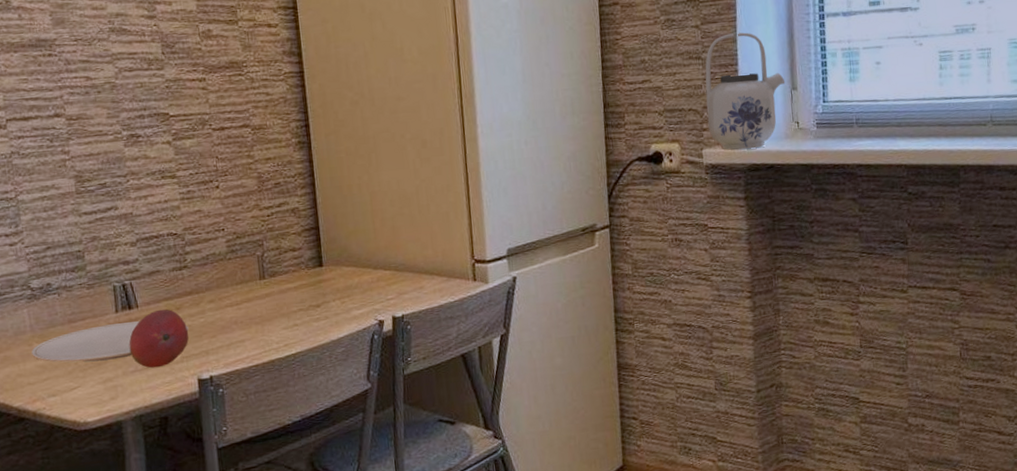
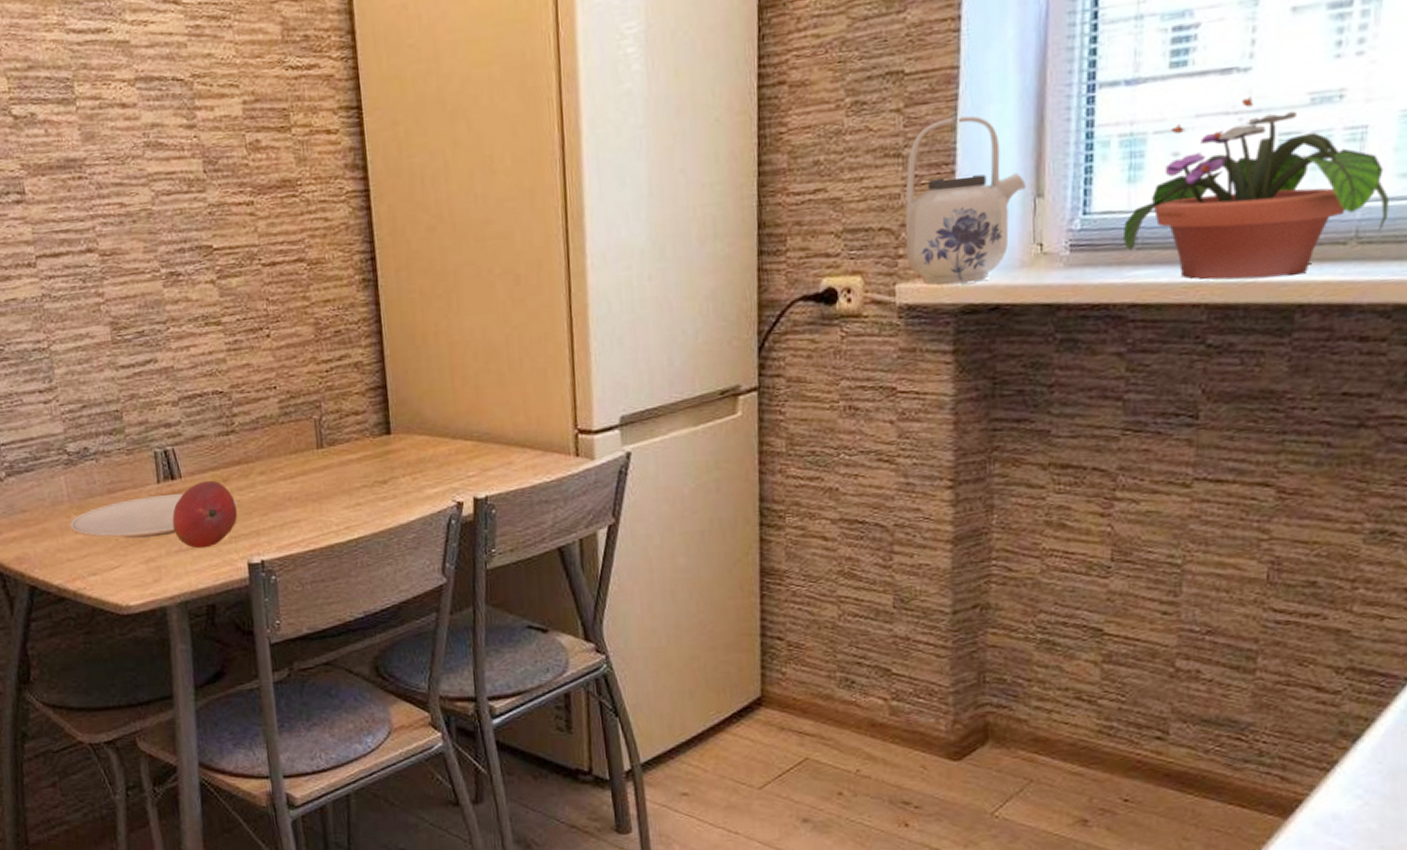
potted flower: none [849,27,1009,149] -> present [1122,96,1389,281]

